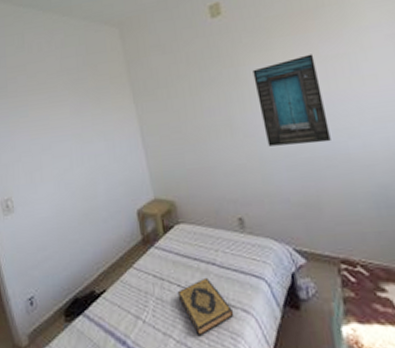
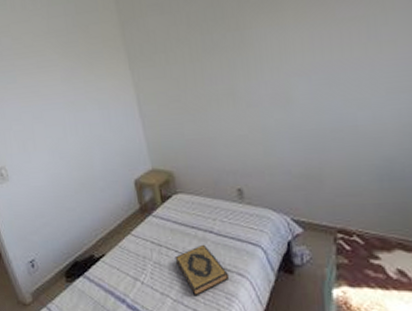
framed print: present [252,54,331,147] -> none [260,16,339,117]

